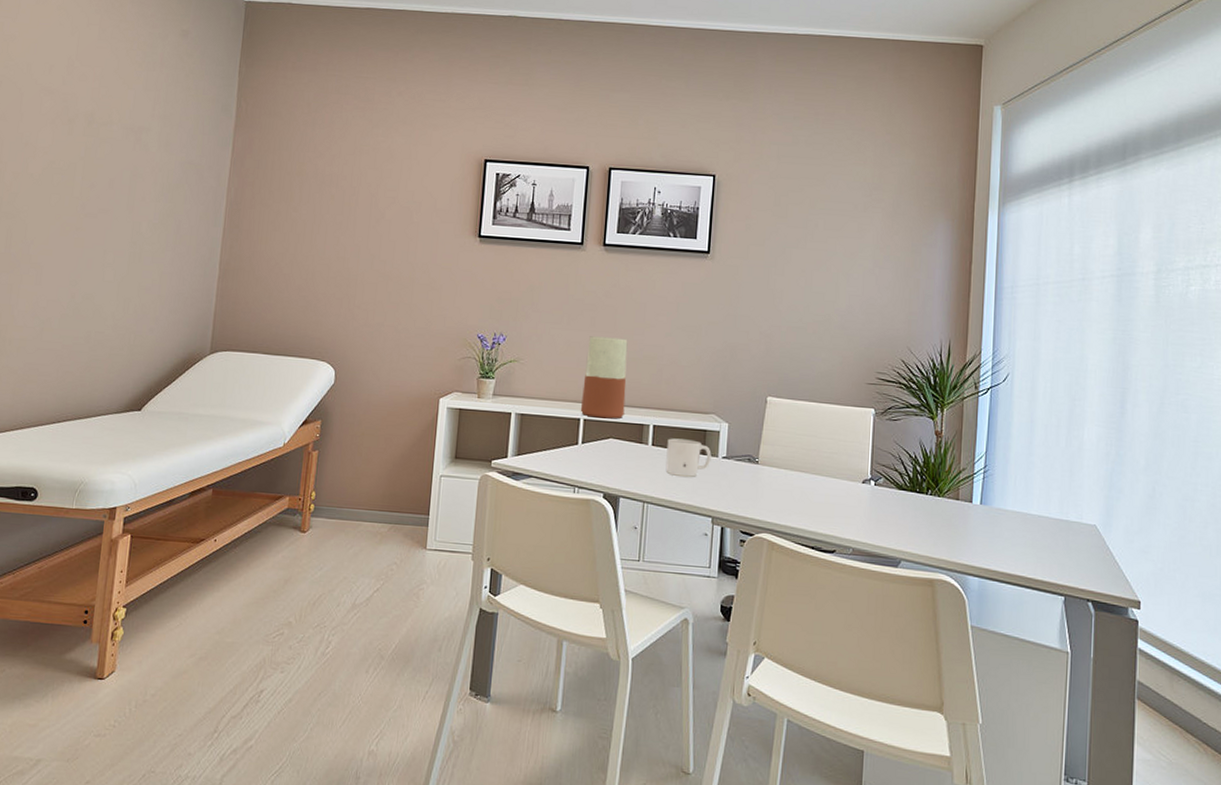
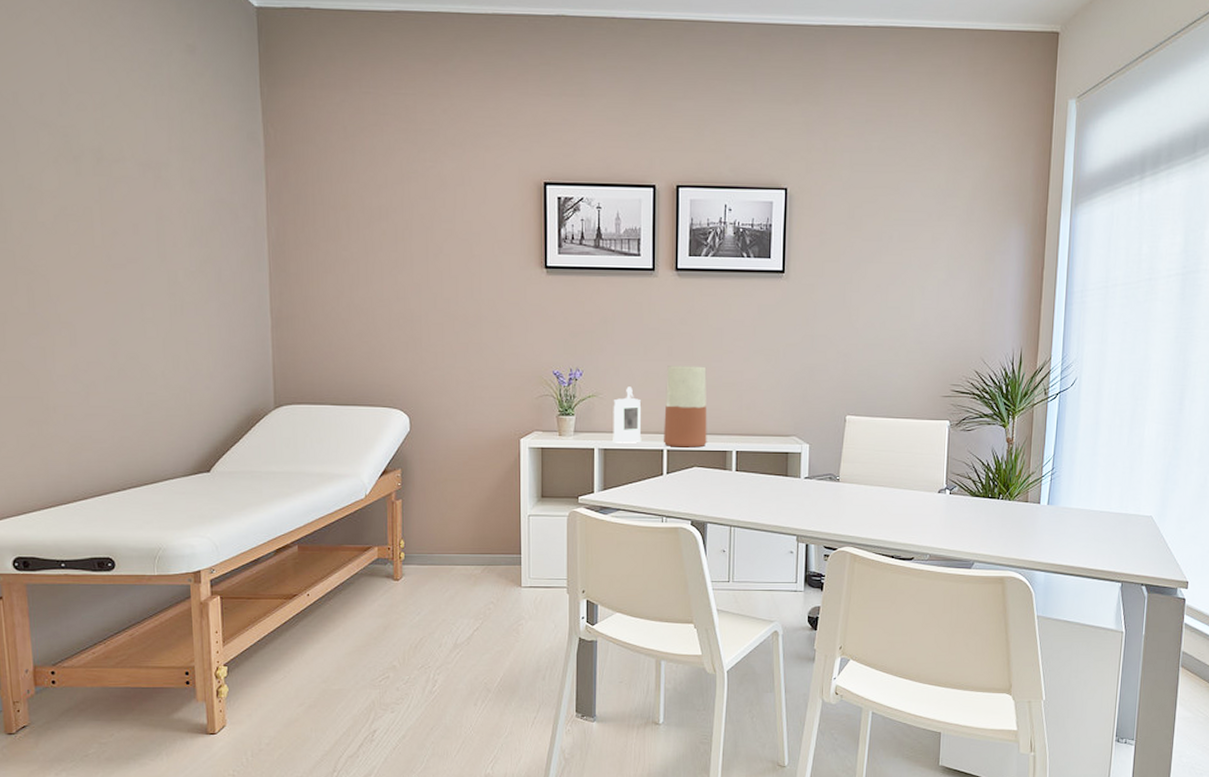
tissue box: none [530,354,561,410] -> present [613,386,642,443]
mug: present [665,438,712,478] -> none [750,462,794,500]

